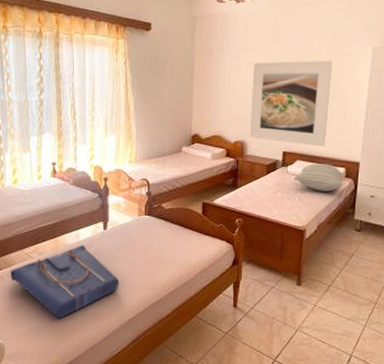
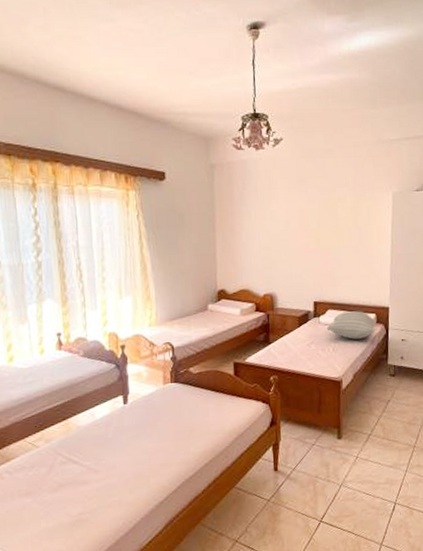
tote bag: present [10,244,119,319] -> none [10,424,146,514]
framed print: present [249,60,332,147] -> none [278,207,356,294]

